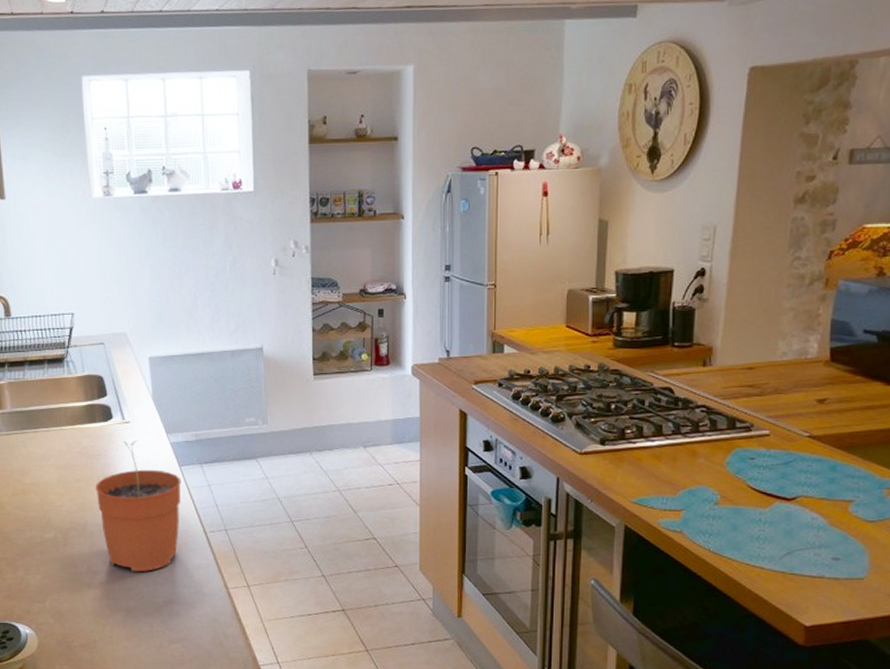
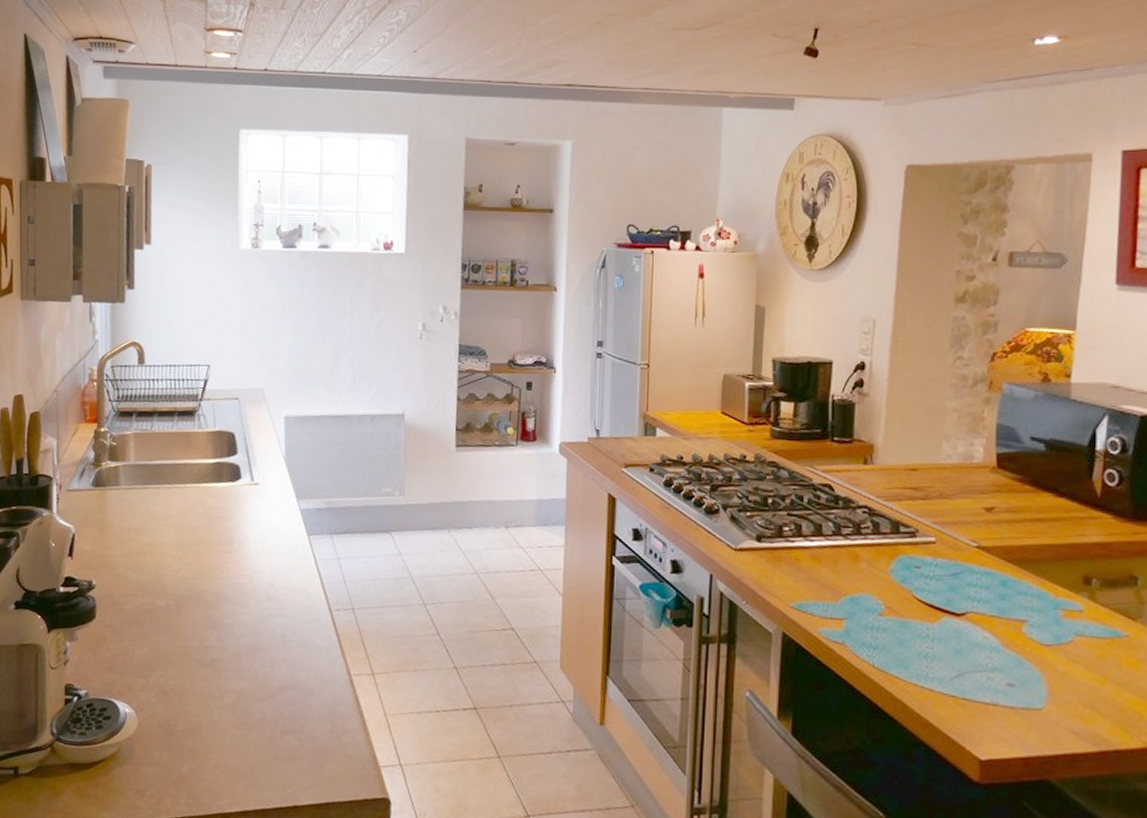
plant pot: present [96,440,181,572] -> none [216,504,309,651]

